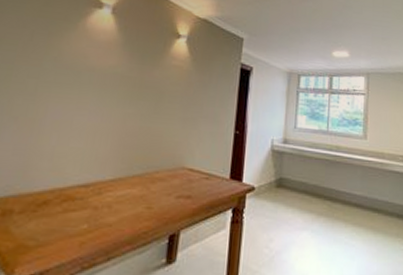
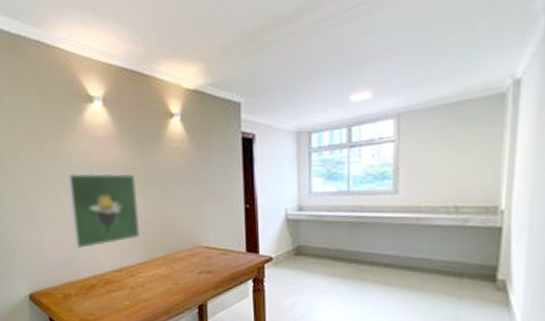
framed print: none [37,71,129,155] -> present [66,172,140,249]

